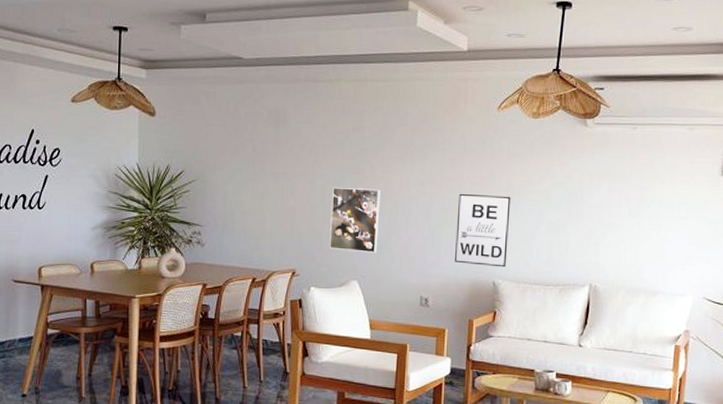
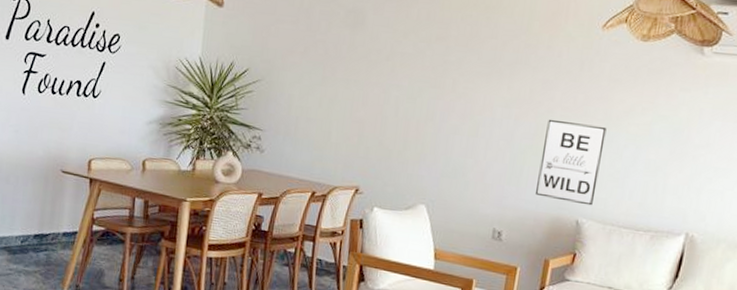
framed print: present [330,188,381,253] -> none [398,101,461,177]

